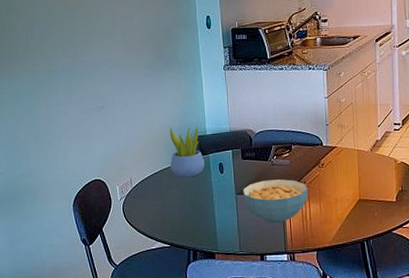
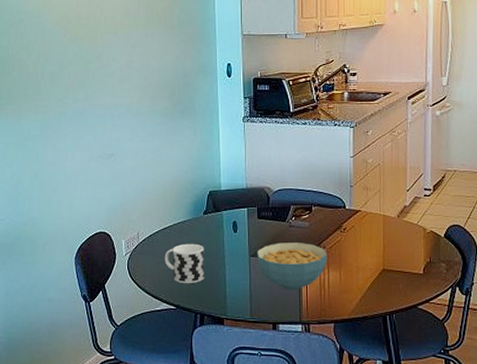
cup: none [157,185,196,224] -> present [164,243,205,284]
succulent plant: present [170,125,205,178] -> none [181,179,218,235]

